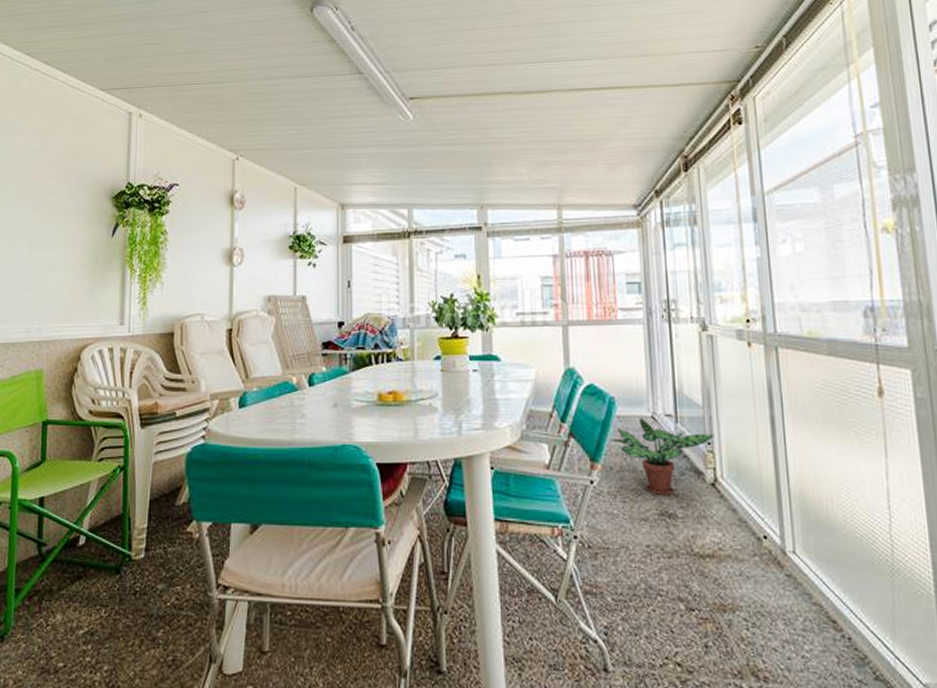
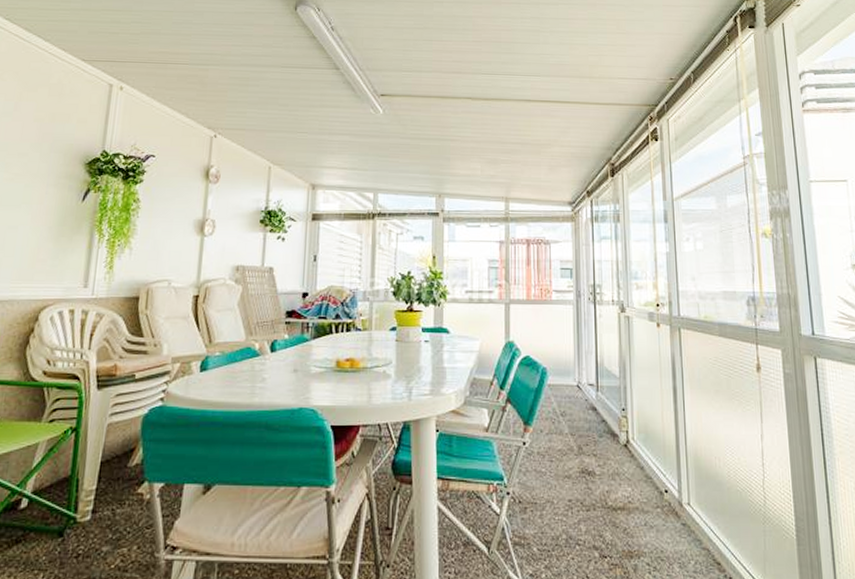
potted plant: present [612,418,715,495] -> none [543,387,628,455]

